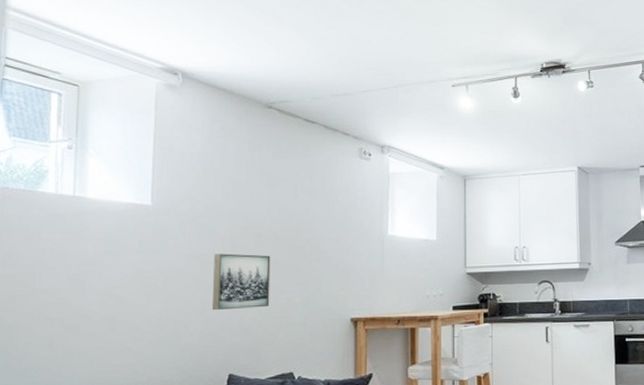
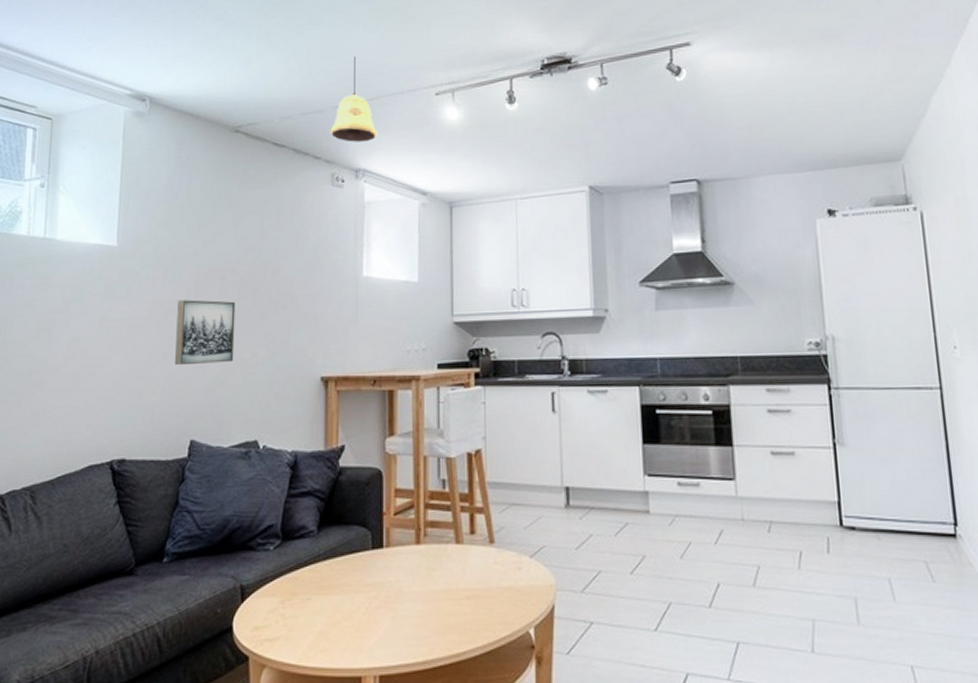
pendant light: none [358,49,401,122] -> present [330,56,378,142]

